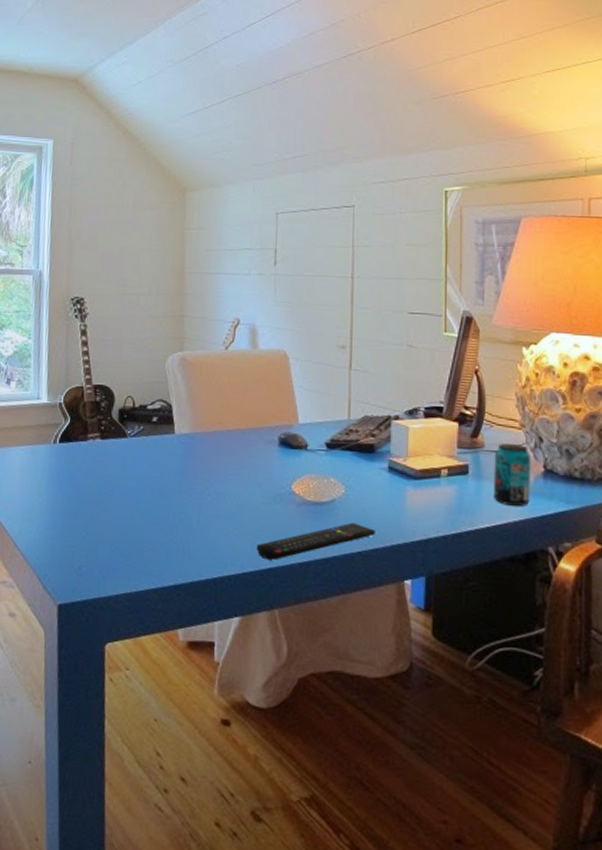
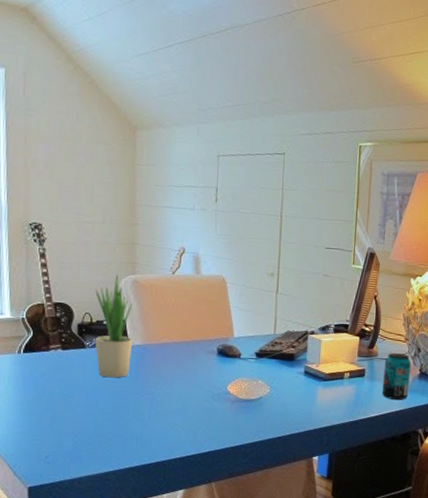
potted plant: none [137,352,180,473] -> present [95,274,133,378]
remote control: present [256,522,375,561] -> none [197,415,293,446]

